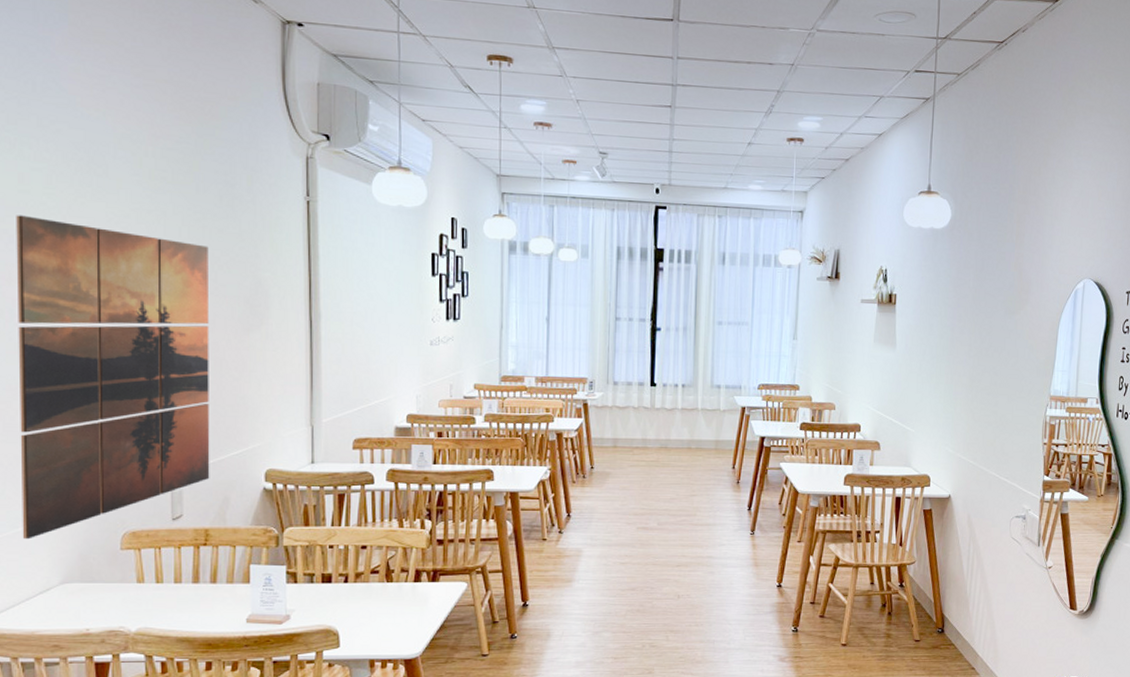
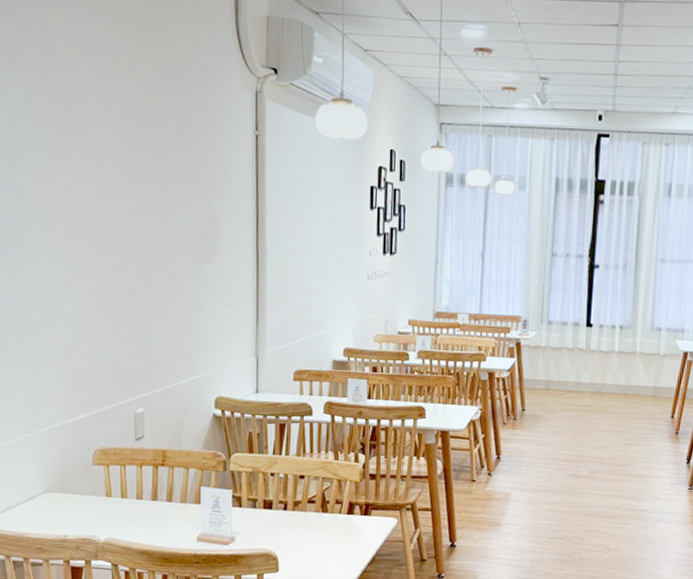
wall art: present [16,215,210,540] -> none [10,153,169,451]

